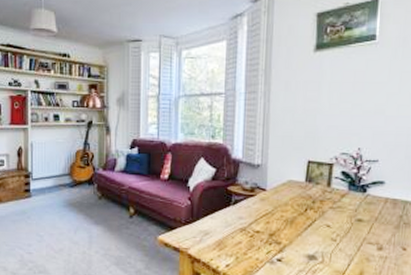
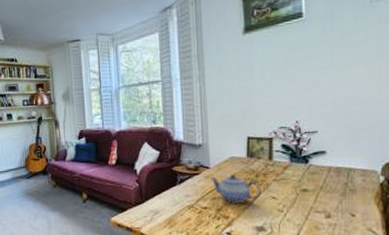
teapot: none [266,198,318,229] -> present [211,174,262,203]

